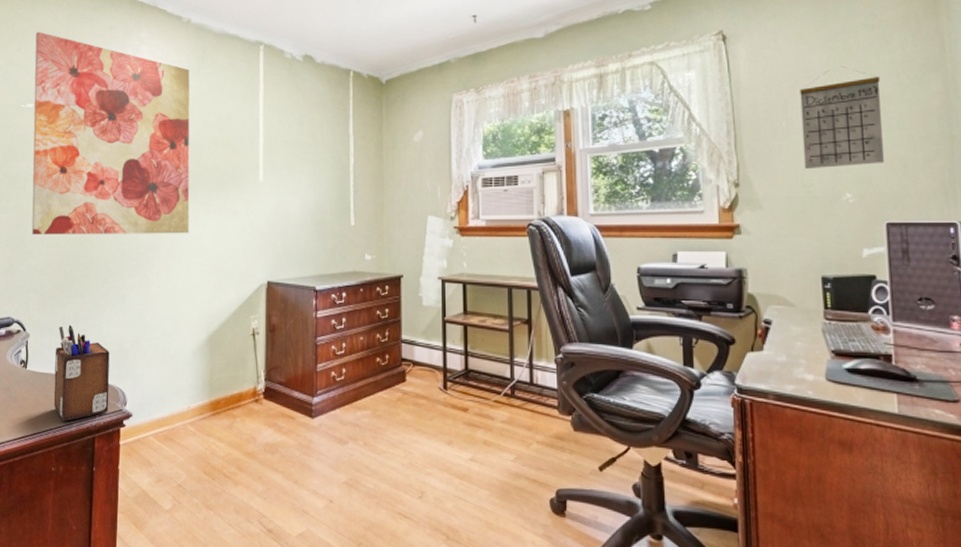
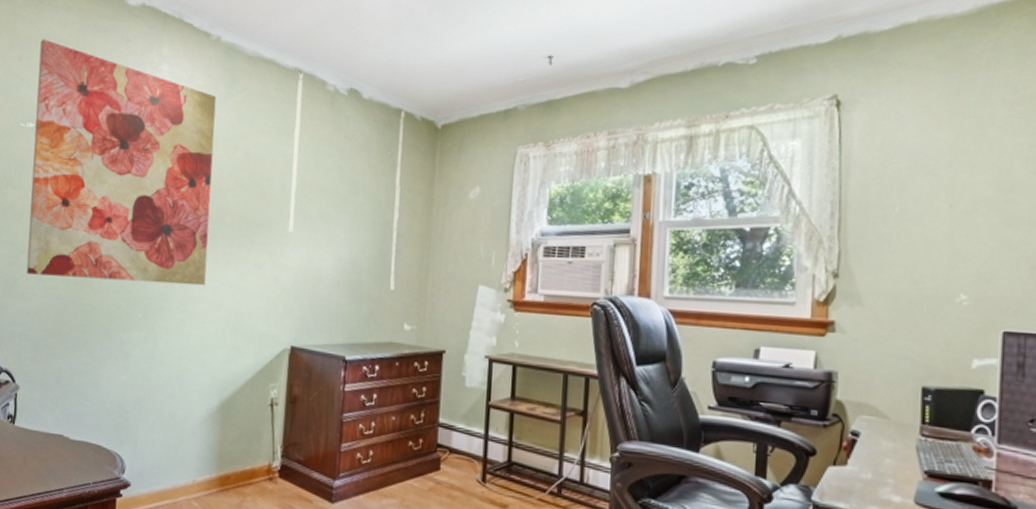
desk organizer: present [53,324,110,422] -> none [43,378,109,487]
calendar: present [800,65,884,170] -> none [915,145,1014,264]

